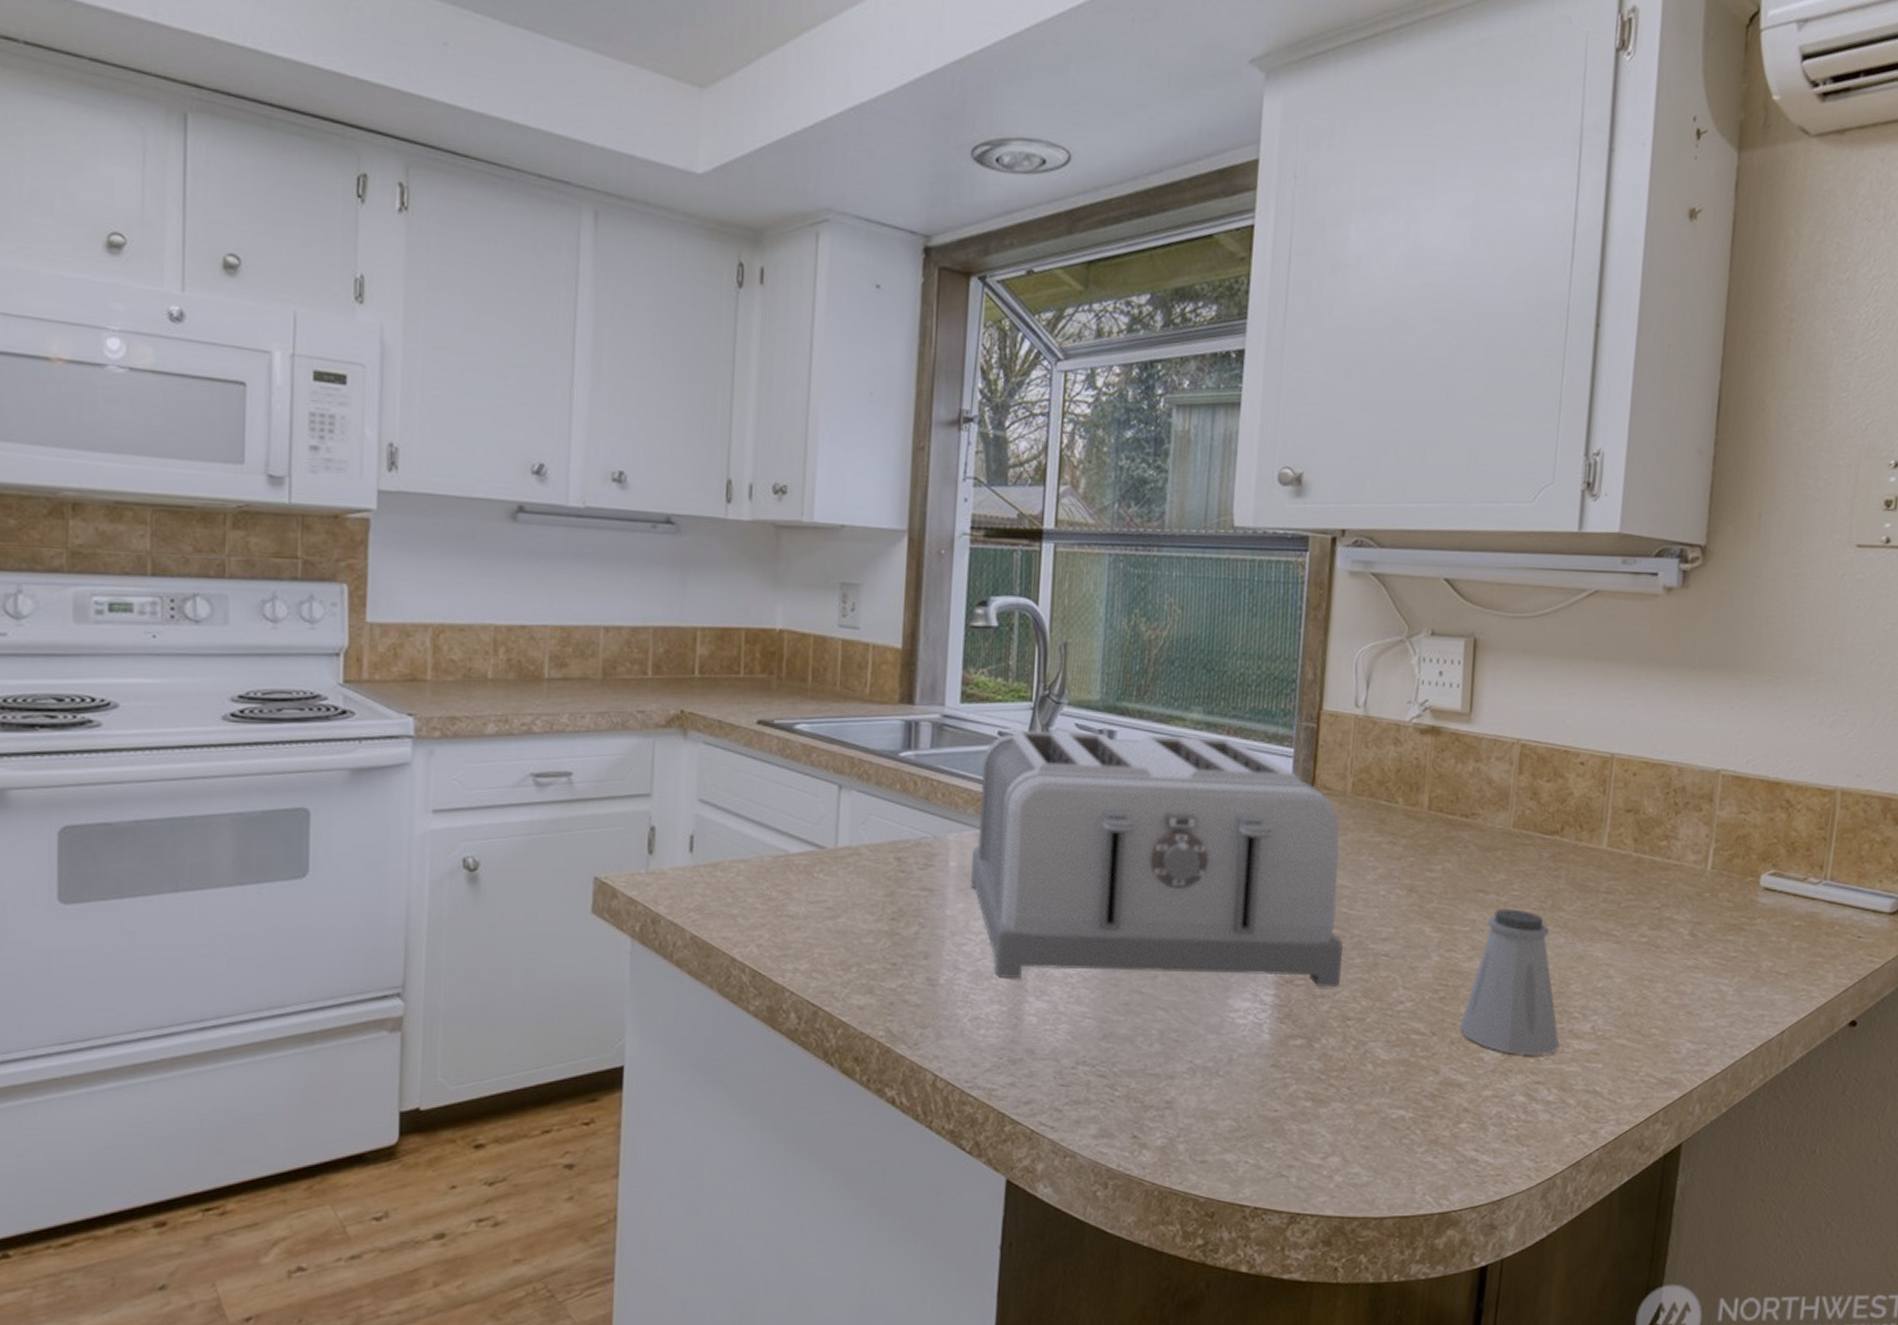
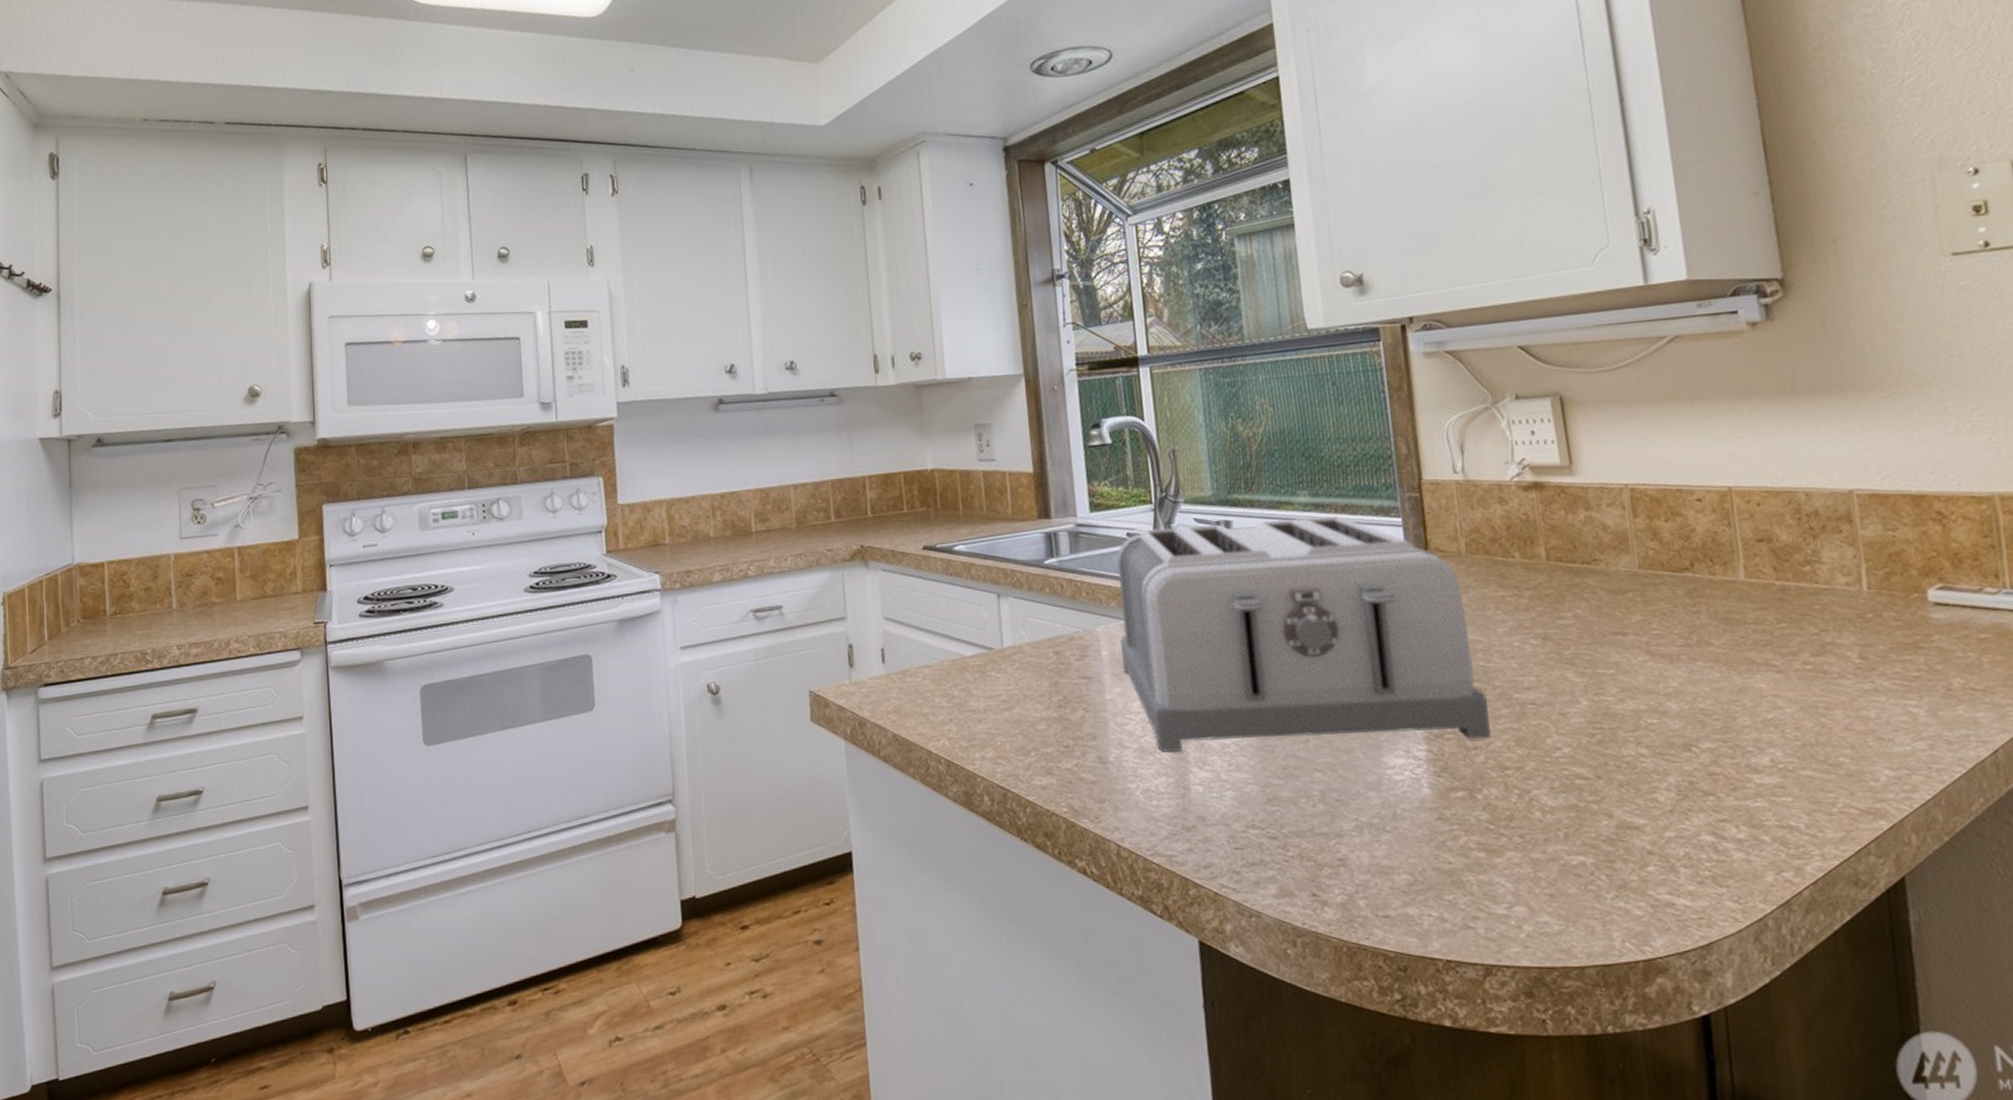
saltshaker: present [1460,908,1560,1056] -> none [1625,648,1739,794]

